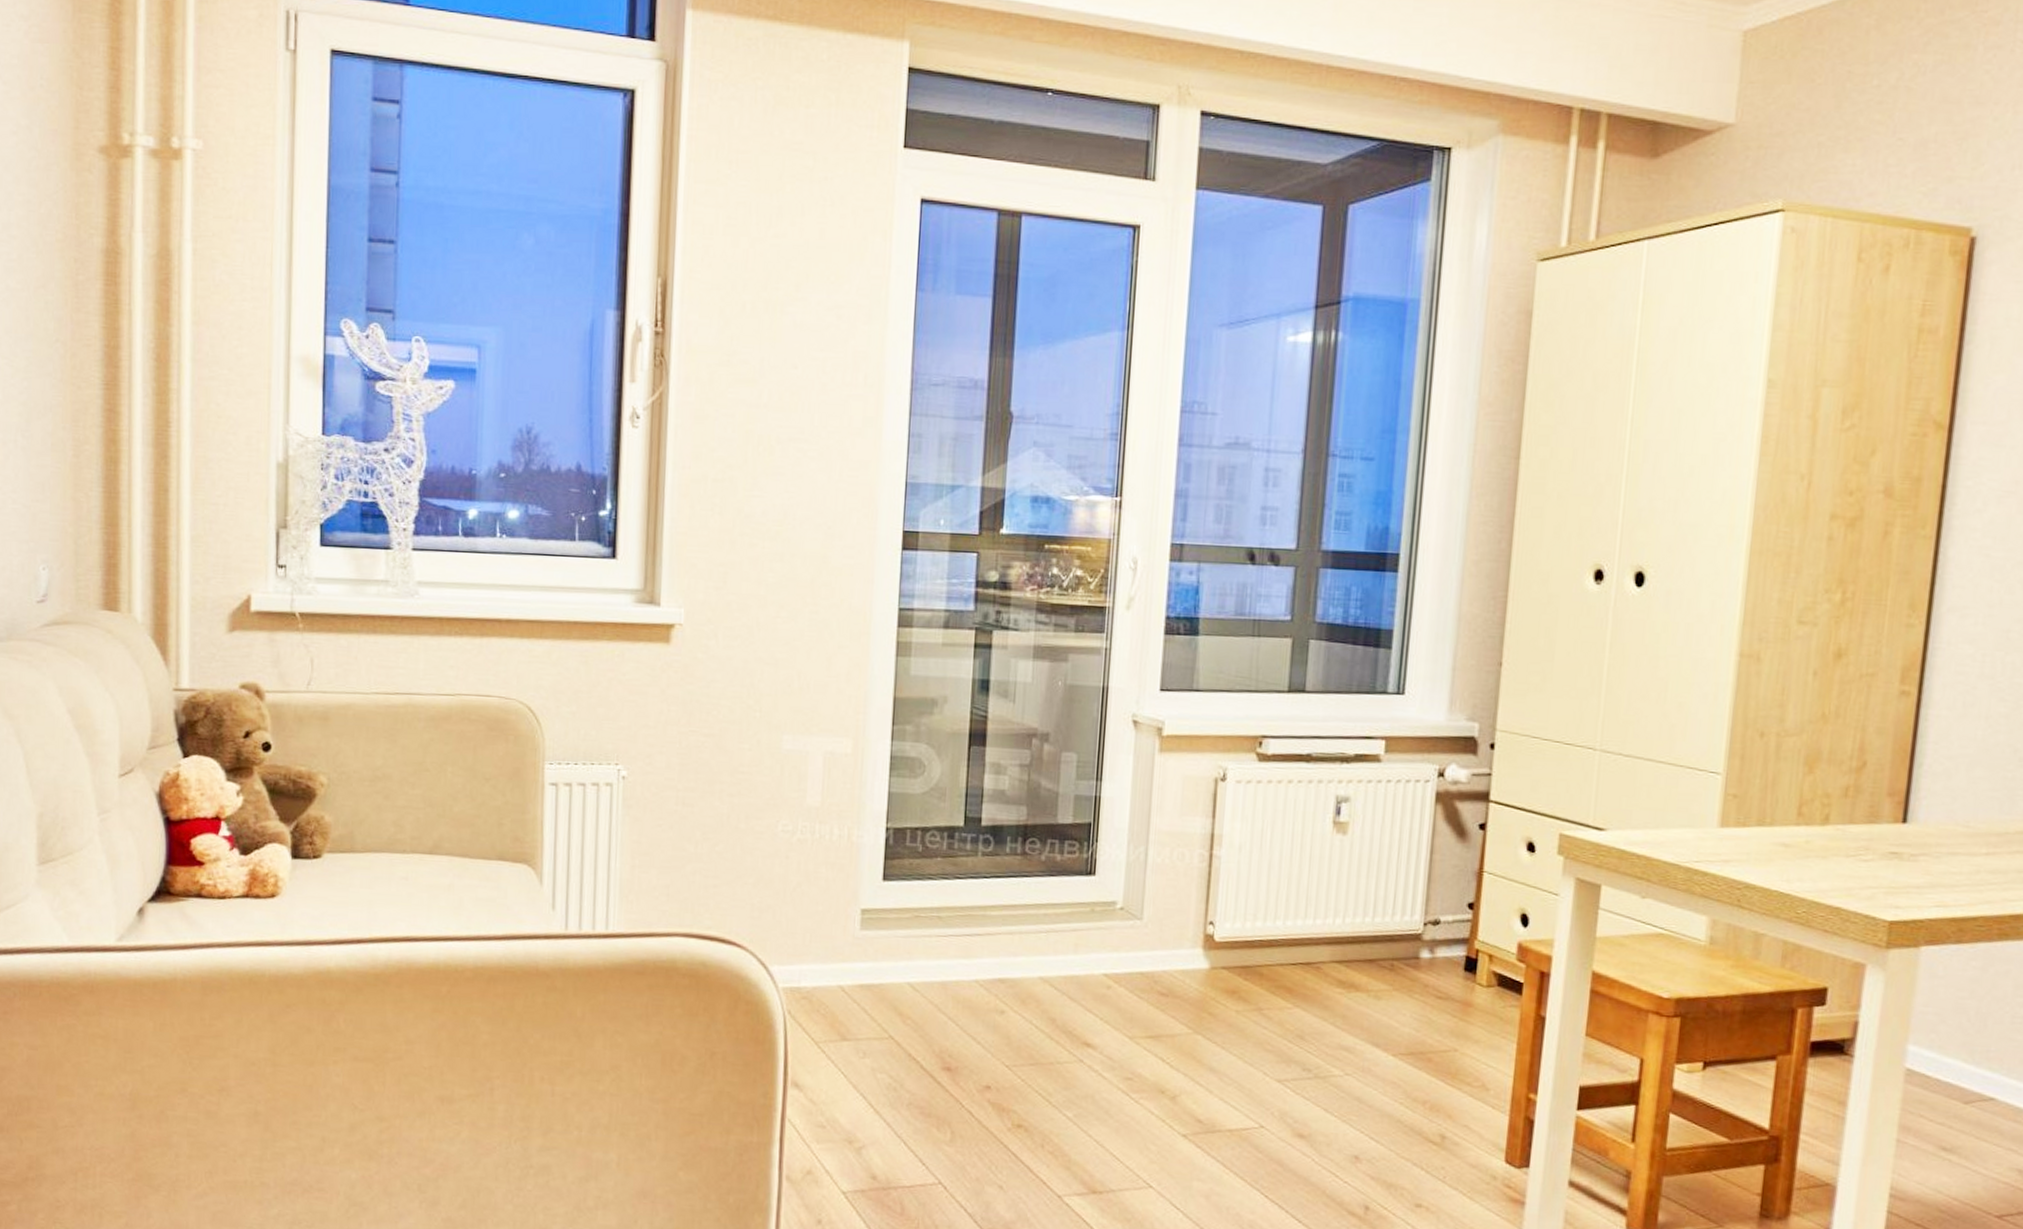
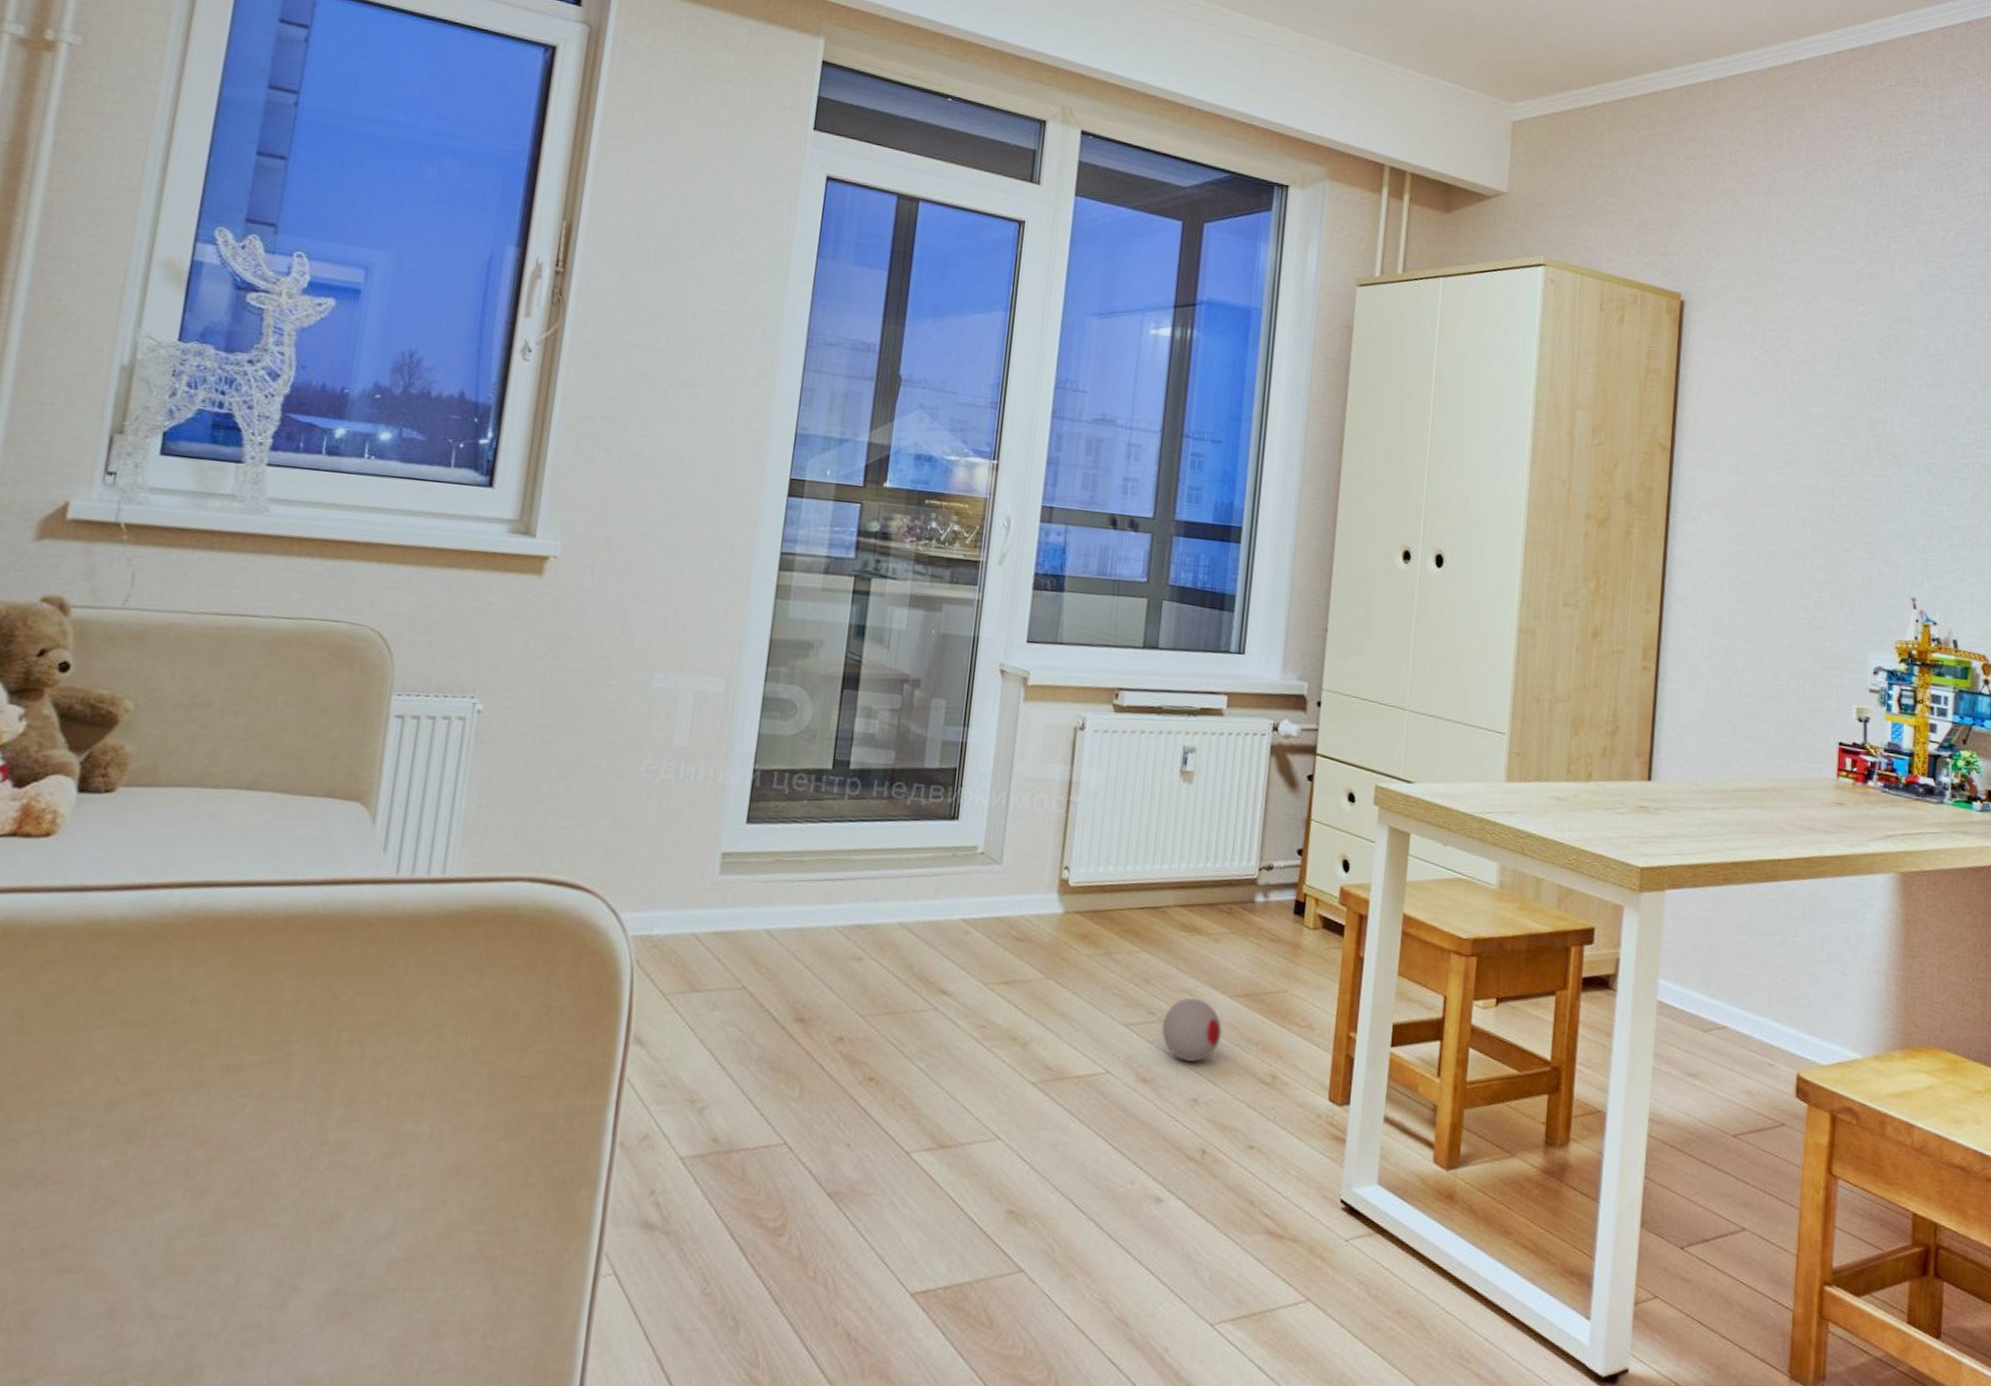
ball: none [1318,1054,1386,1119] -> present [1161,997,1223,1062]

